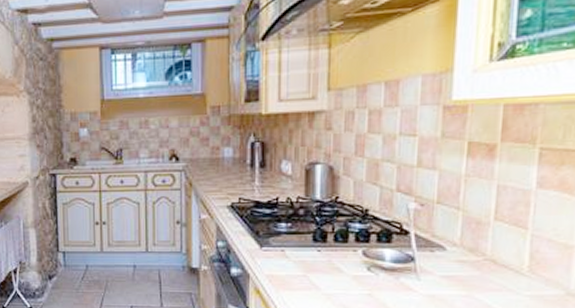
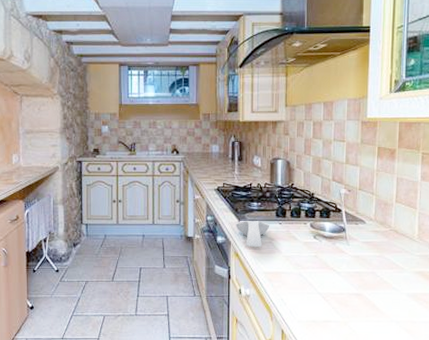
spoon rest: none [256,246,304,283] -> present [235,220,270,248]

